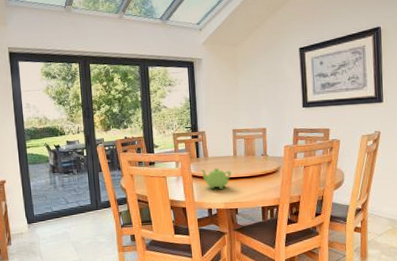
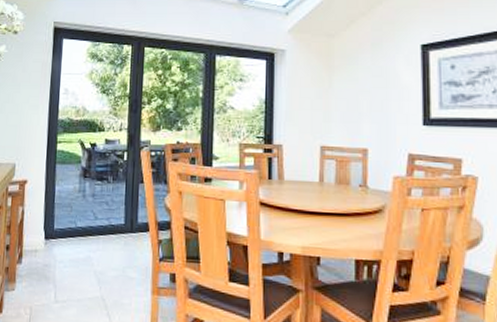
teapot: present [201,167,231,189] -> none [272,194,314,226]

